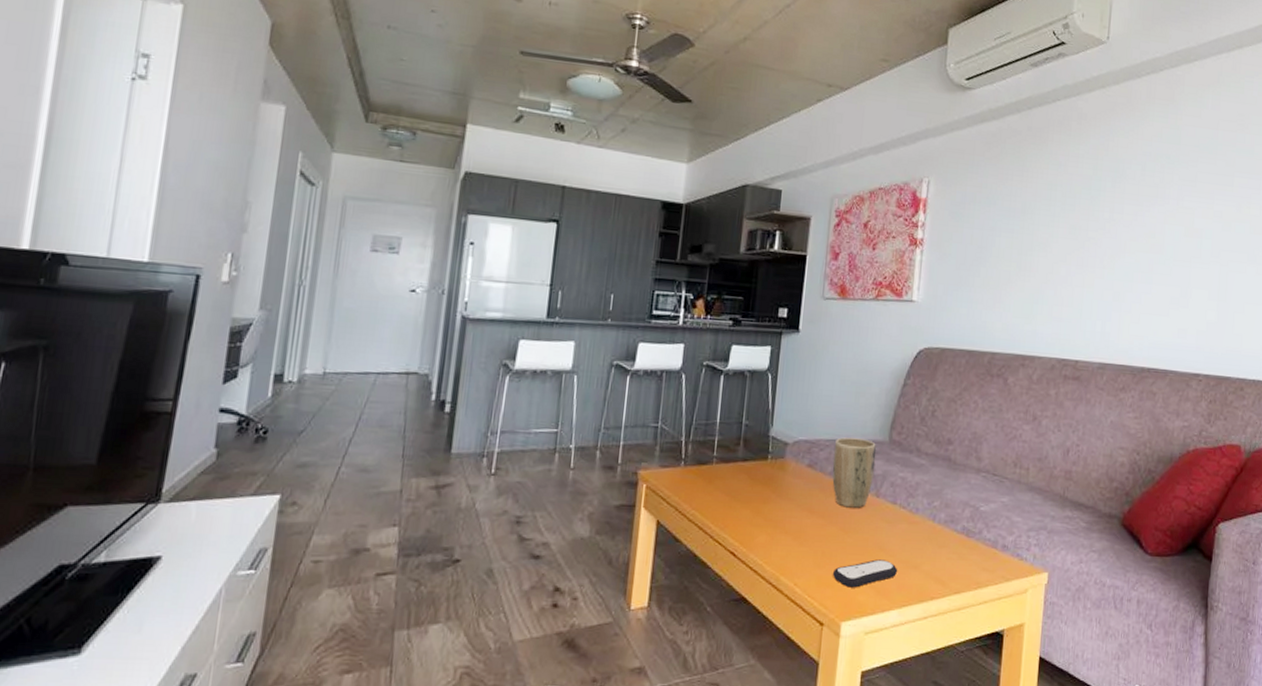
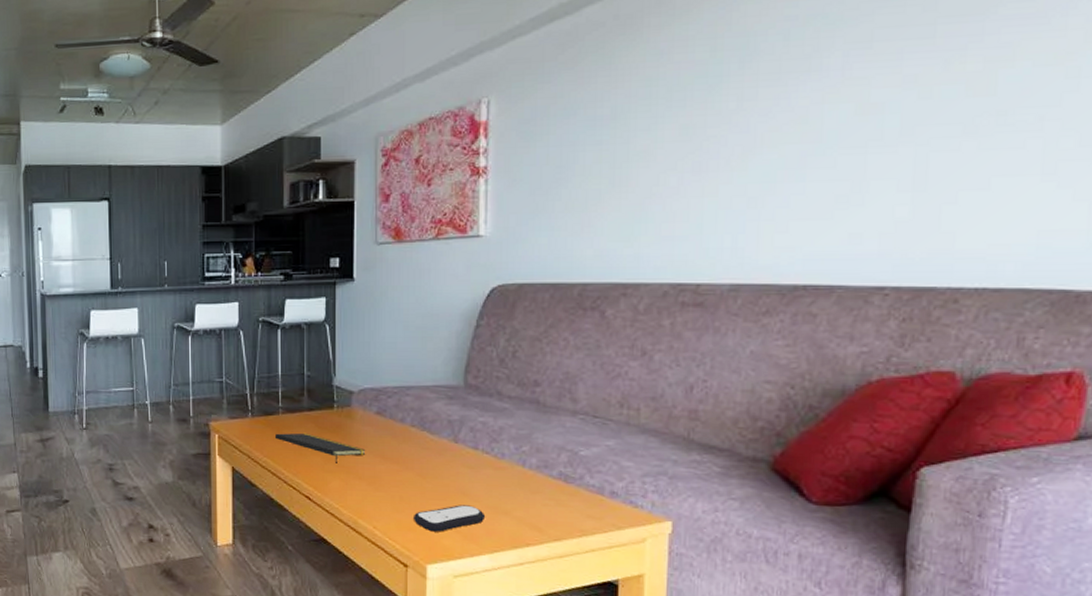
notepad: none [705,484,795,517] -> present [274,433,366,463]
plant pot: present [832,437,877,508] -> none [403,384,451,454]

